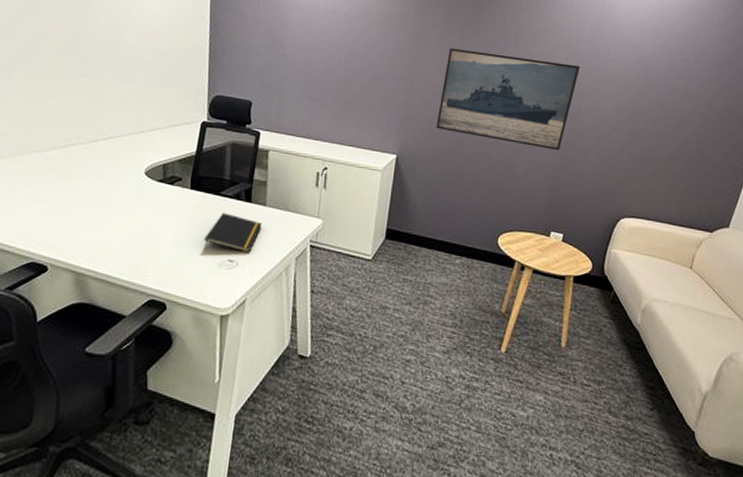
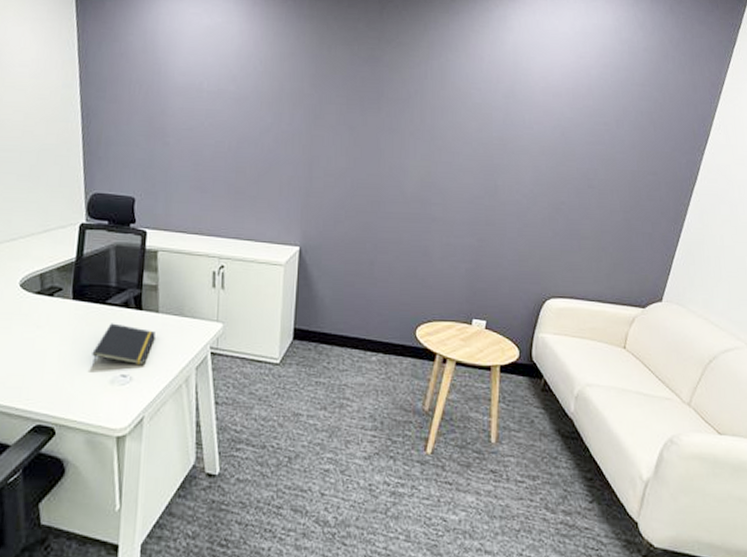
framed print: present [436,48,581,151] -> none [341,125,494,231]

